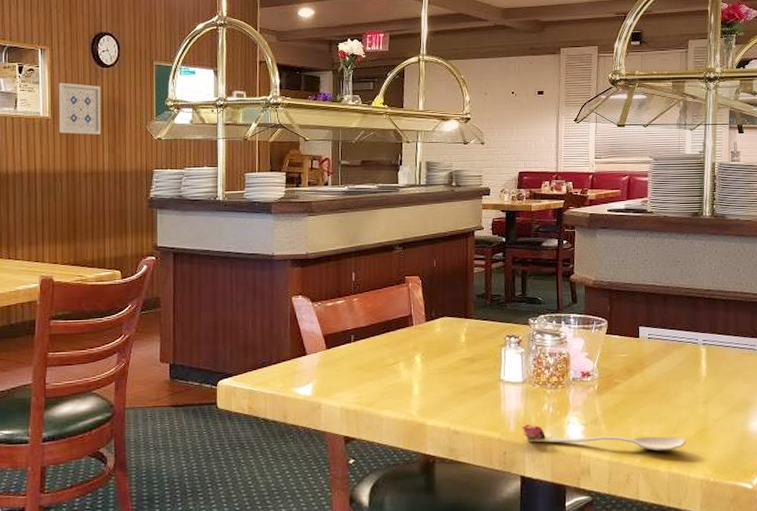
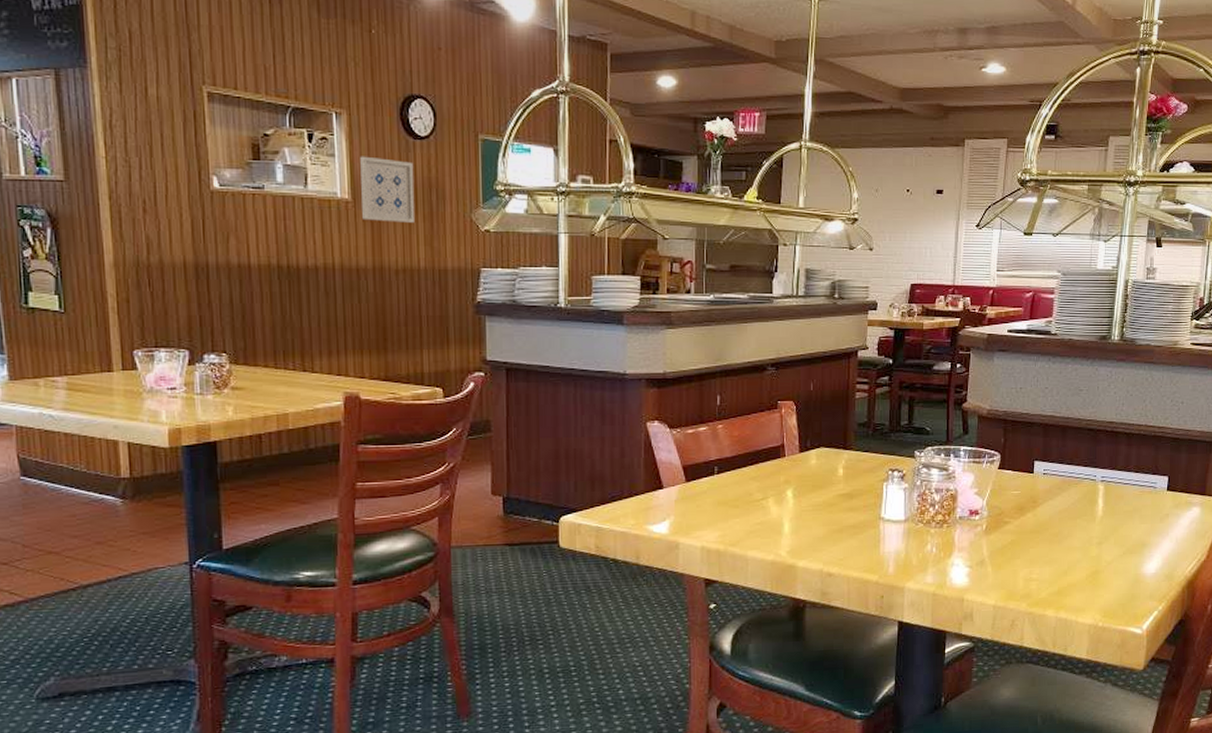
spoon: present [521,425,686,451] -> none [901,566,1076,595]

